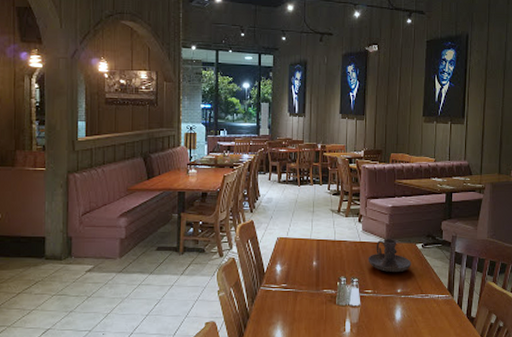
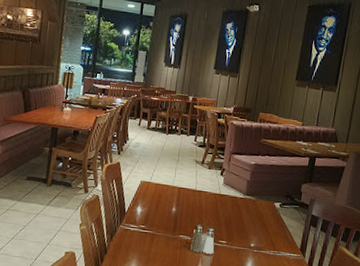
candle holder: present [368,239,411,273] -> none [225,194,268,228]

